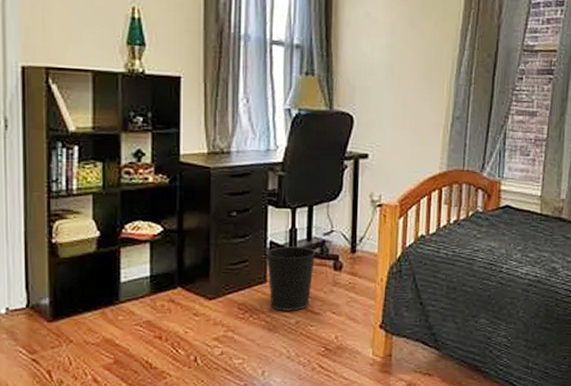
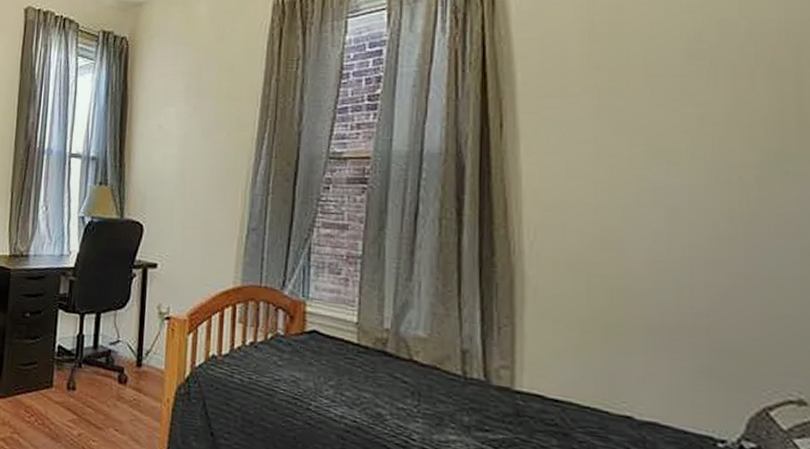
wastebasket: present [267,246,316,311] -> none [54,352,102,422]

